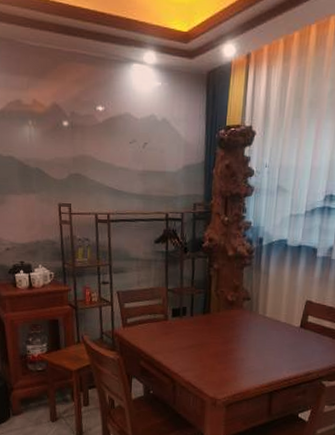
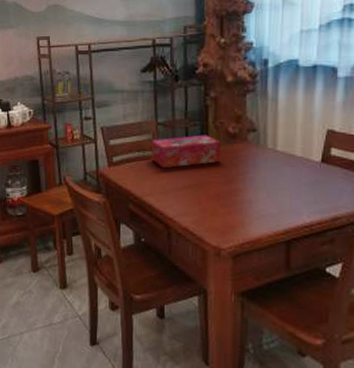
tissue box: none [161,301,221,330] -> present [150,135,221,169]

